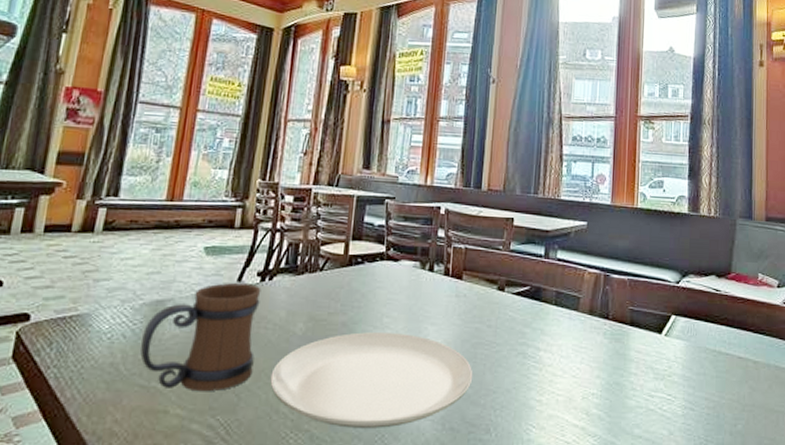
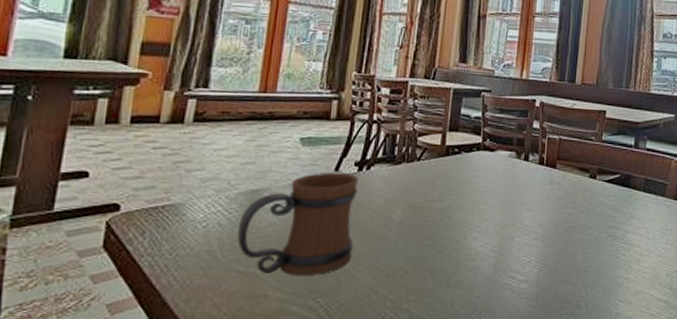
plate: present [270,332,473,428] -> none [369,218,566,307]

